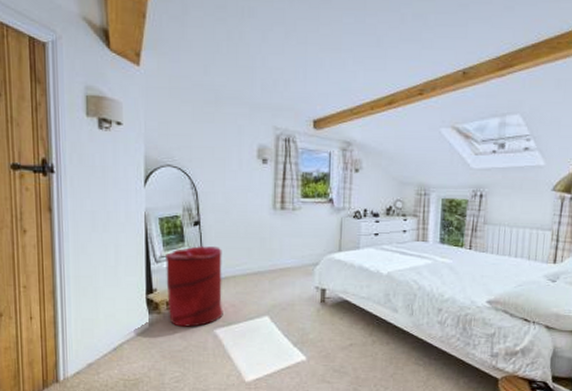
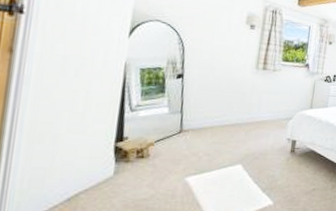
laundry hamper: present [164,246,223,327] -> none [138,97,203,175]

